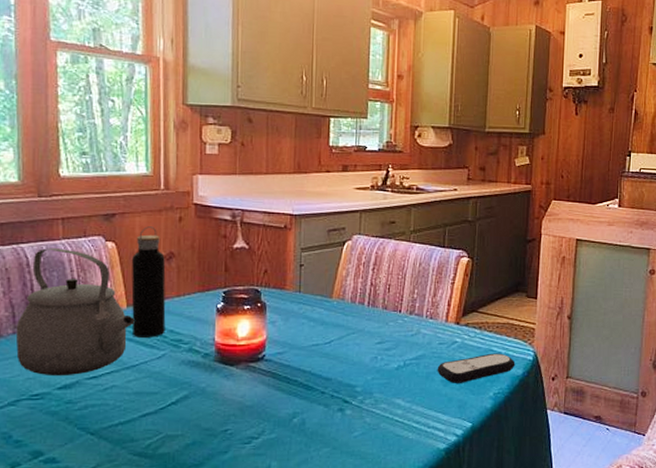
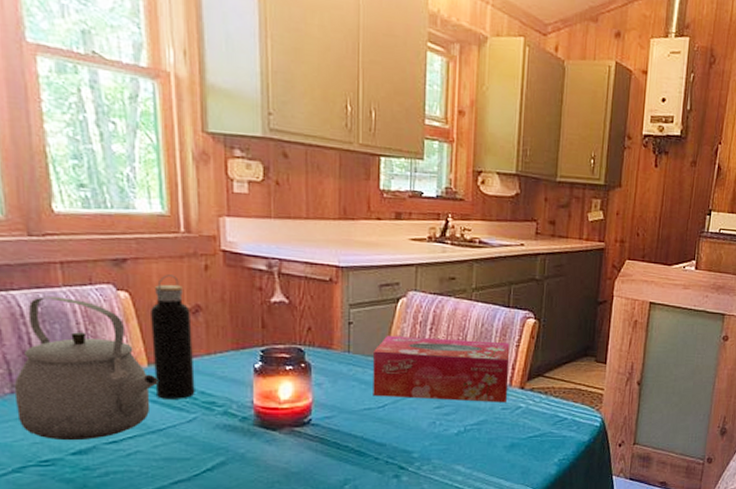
tissue box: none [320,276,446,338] -> present [373,336,510,403]
remote control: present [437,353,516,383] -> none [499,419,582,449]

